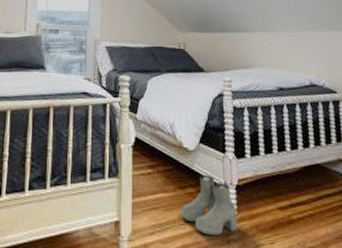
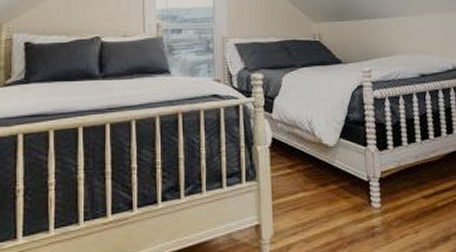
boots: present [181,175,237,237] -> none [323,170,381,231]

